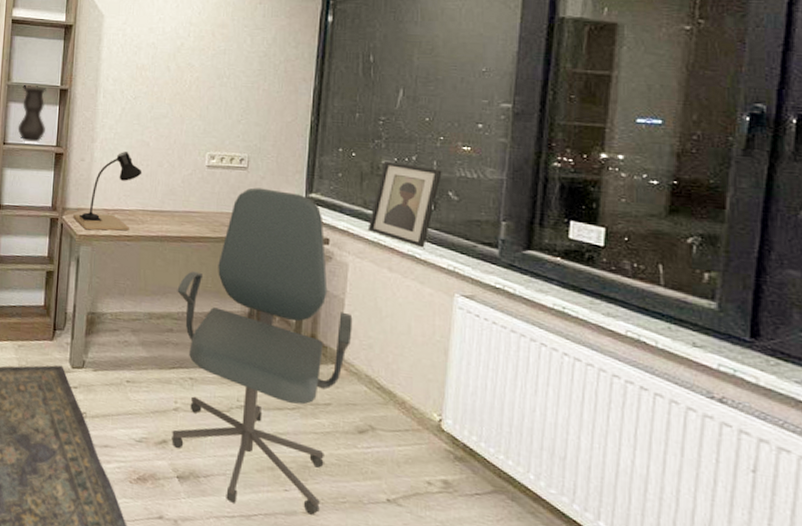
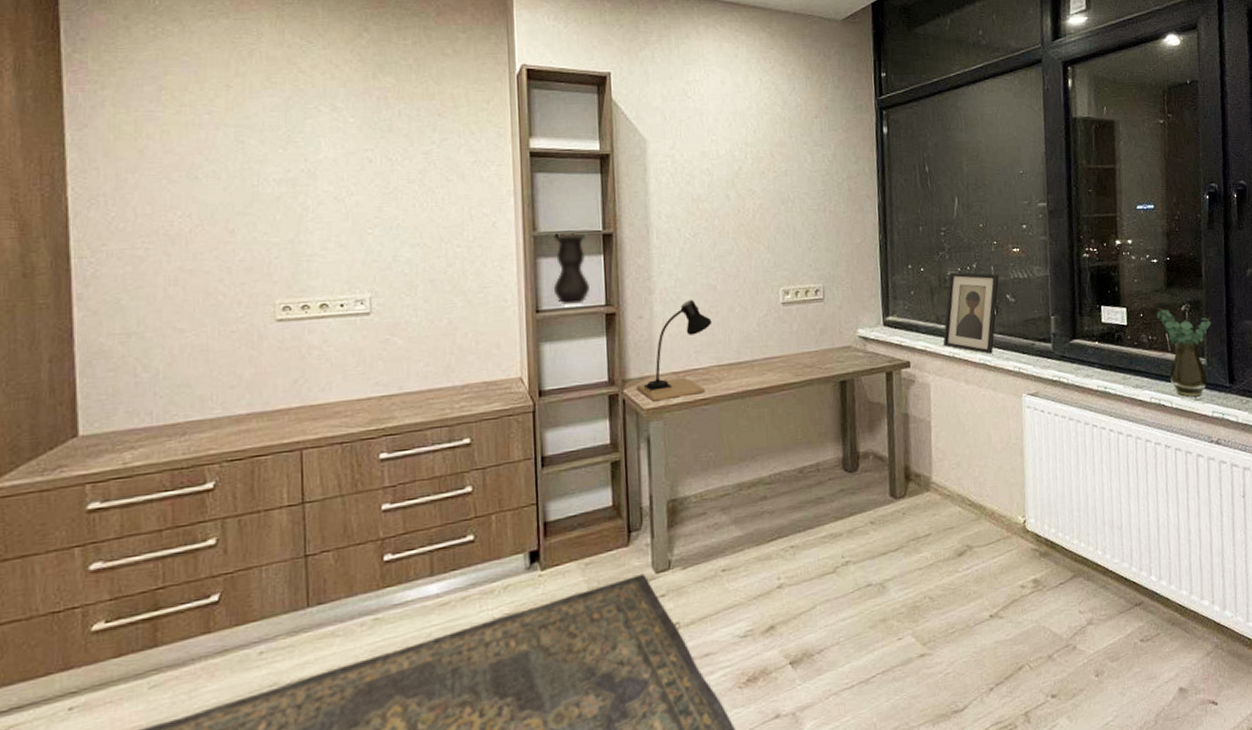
office chair: present [171,187,353,515] -> none [766,318,941,672]
vase: none [649,234,732,344] -> present [1156,307,1211,397]

